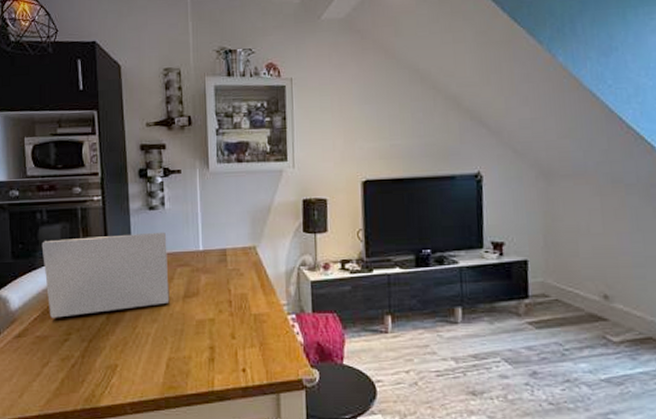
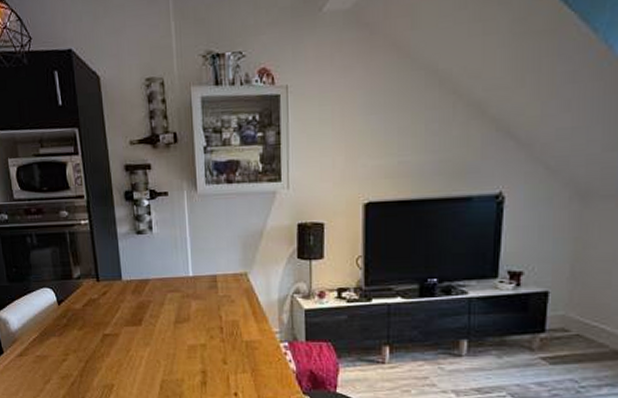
laptop: present [41,232,170,318] -> none [34,257,161,339]

